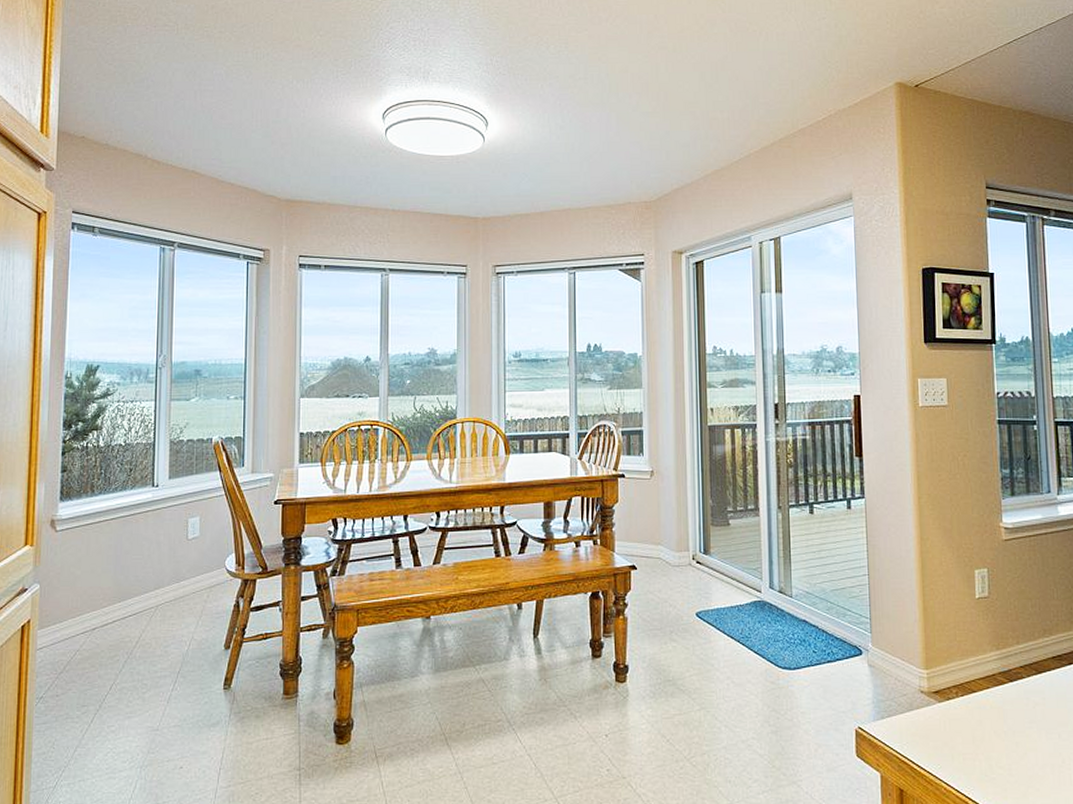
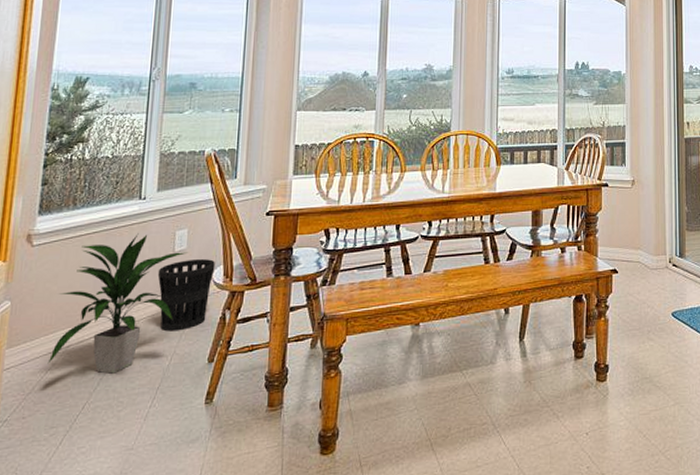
indoor plant: none [76,520,200,657] -> present [47,233,188,374]
wastebasket: none [173,547,227,617] -> present [157,259,215,332]

